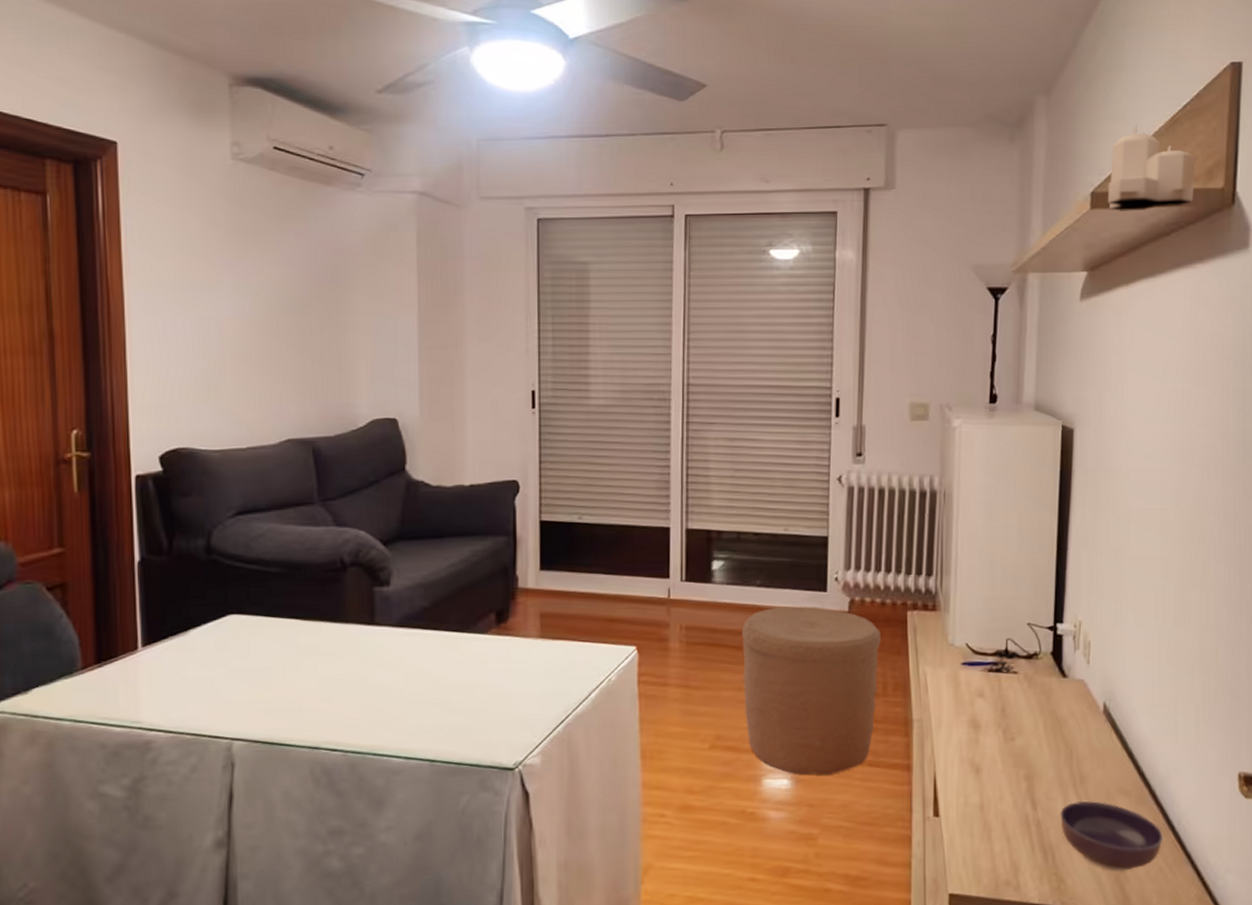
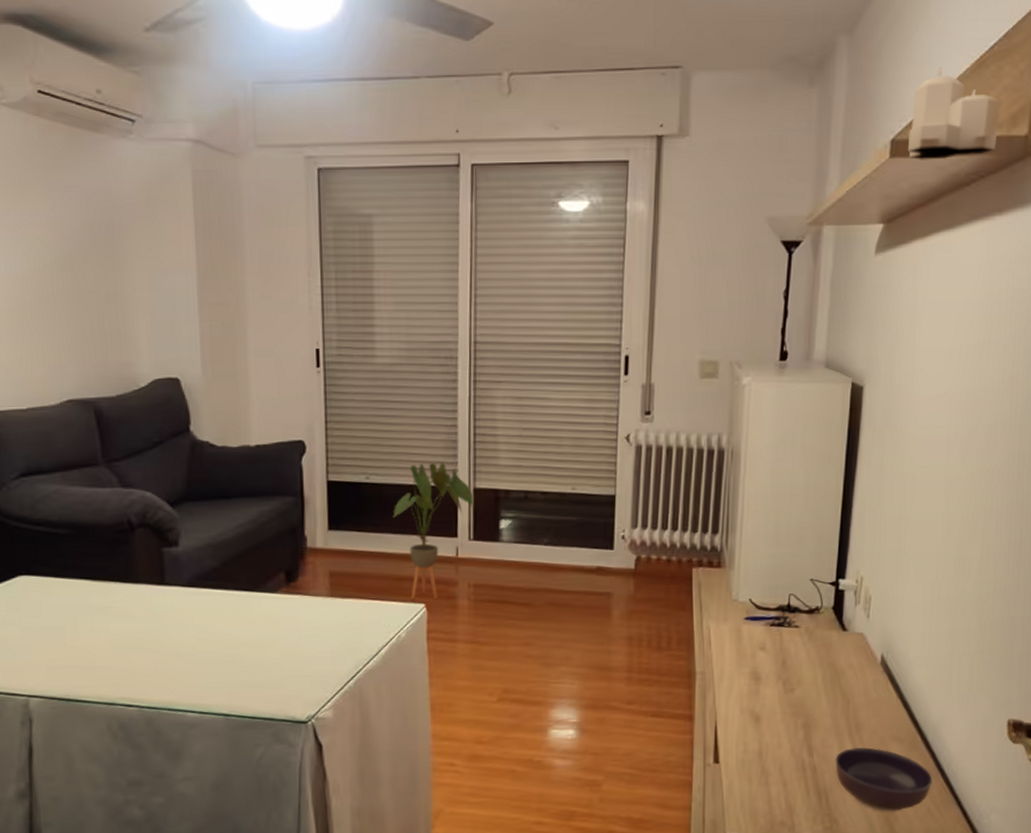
house plant: none [605,502,686,642] -> present [393,462,474,600]
basket: present [742,606,882,775] -> none [530,563,667,726]

